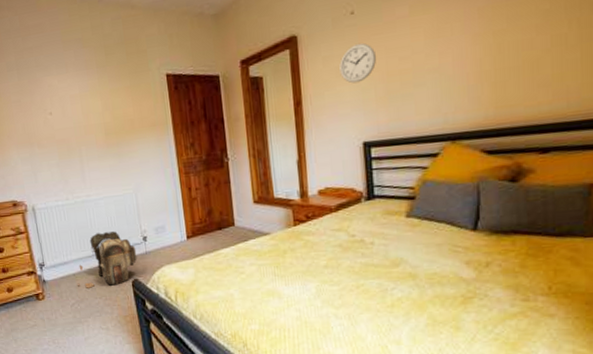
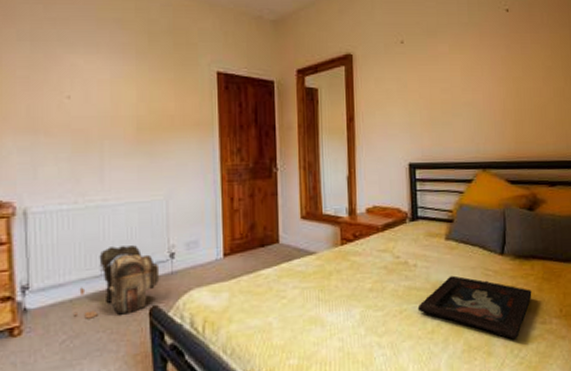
wall clock: present [339,42,377,84] -> none [390,70,422,107]
decorative tray: none [375,252,512,316] -> present [417,275,532,340]

